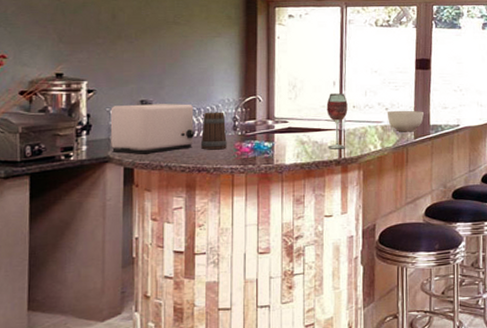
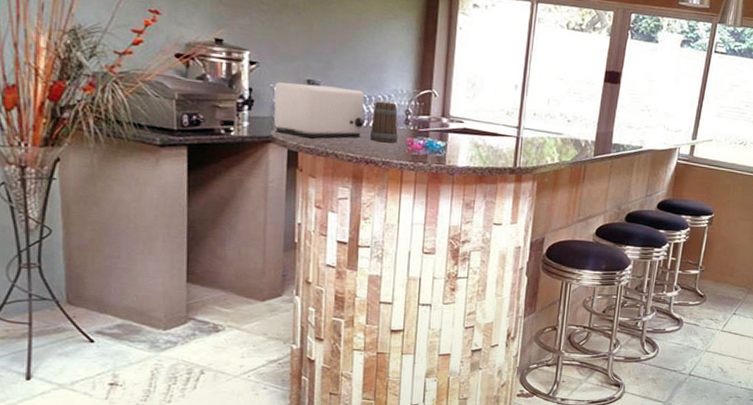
wineglass: present [326,93,348,149] -> none [504,97,529,158]
bowl: present [387,110,424,132] -> none [568,123,607,149]

